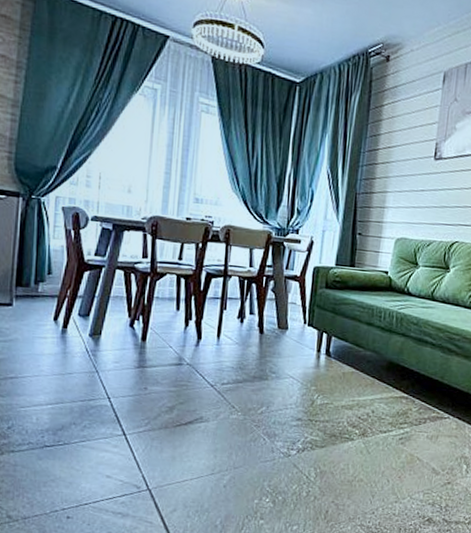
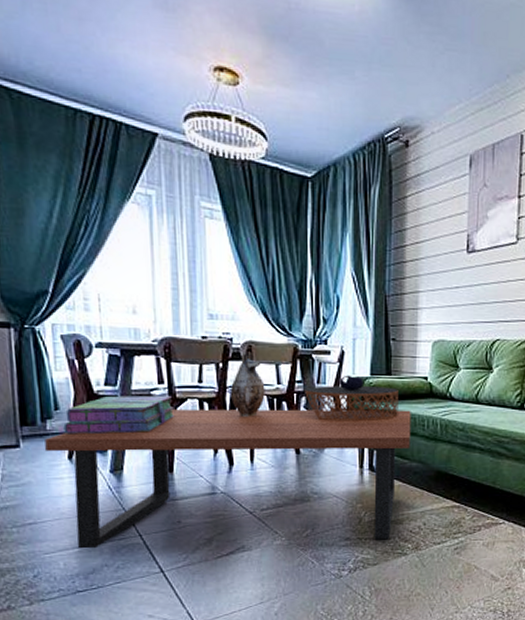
coffee table: none [35,282,370,424] -> present [45,408,411,549]
stack of books: none [53,265,155,302] -> present [63,395,175,434]
decorative vase: none [206,235,238,296] -> present [231,353,265,417]
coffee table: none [272,263,360,309] -> present [303,375,399,422]

